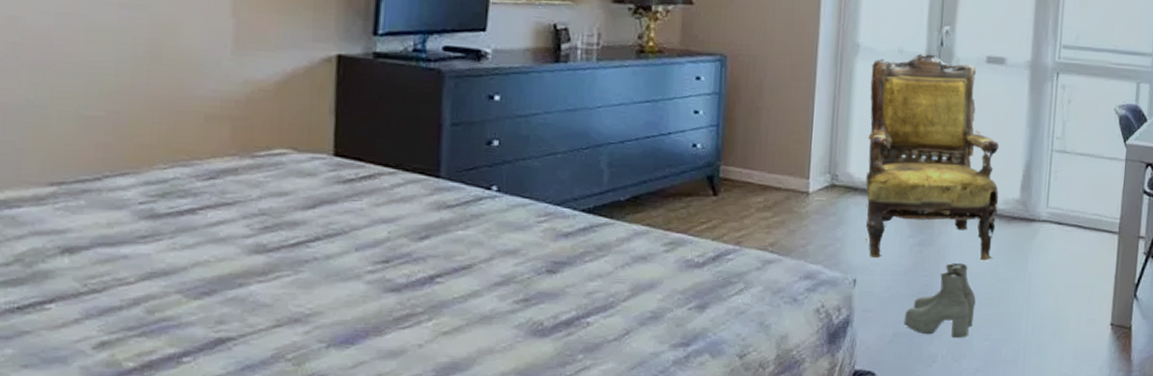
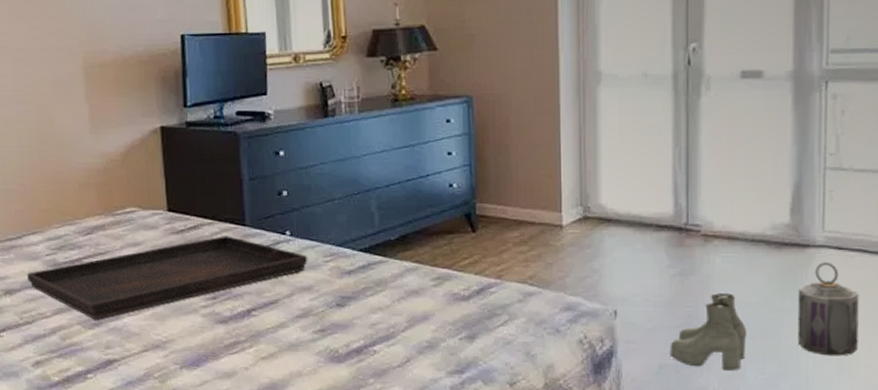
serving tray: none [102,188,517,287] -> present [26,236,308,320]
armchair: present [865,53,999,261] -> none [616,75,766,291]
lantern: none [1019,236,1074,323] -> present [797,262,859,356]

